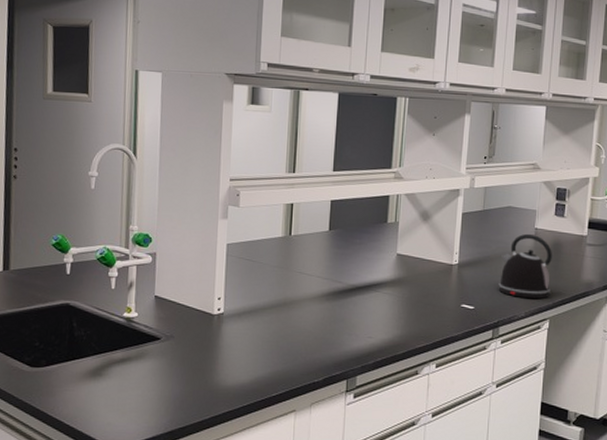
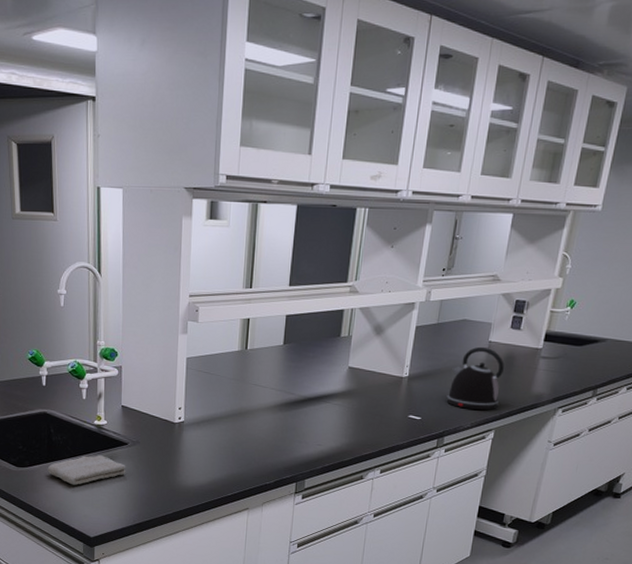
washcloth: none [67,352,158,388] -> present [47,455,126,485]

